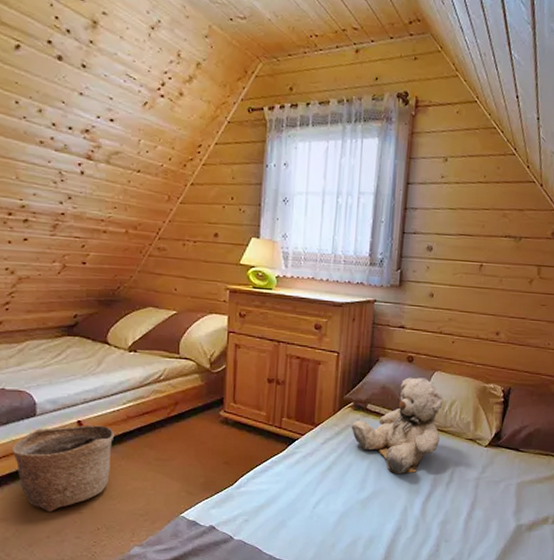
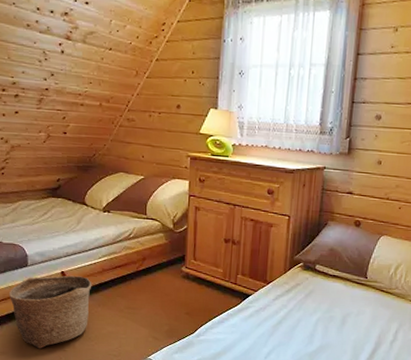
teddy bear: present [351,377,444,475] -> none [300,240,389,332]

